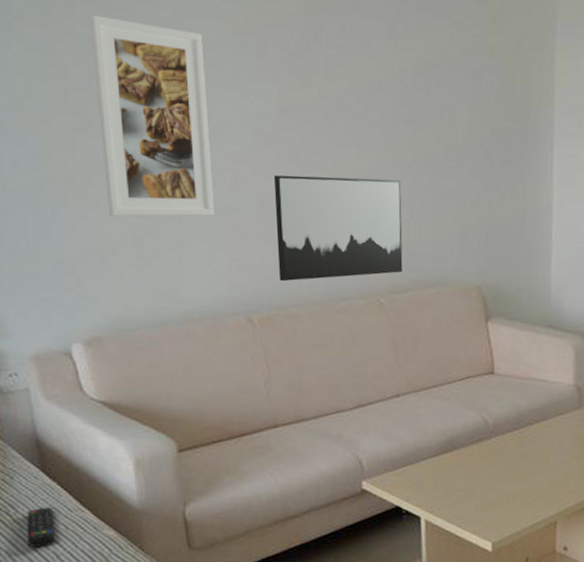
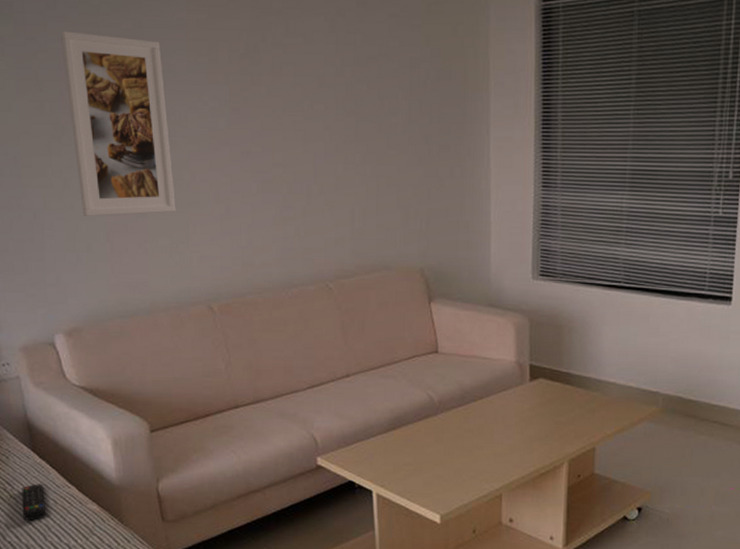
wall art: present [273,175,403,282] -> none [228,169,349,271]

